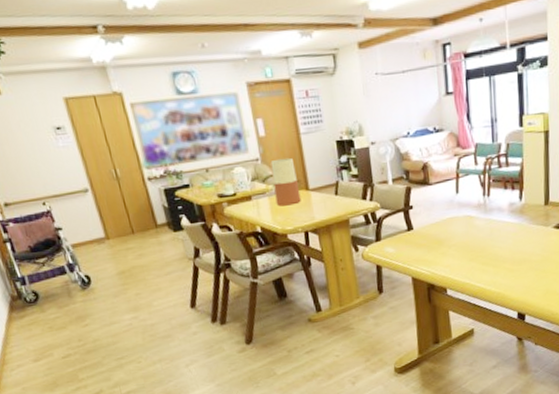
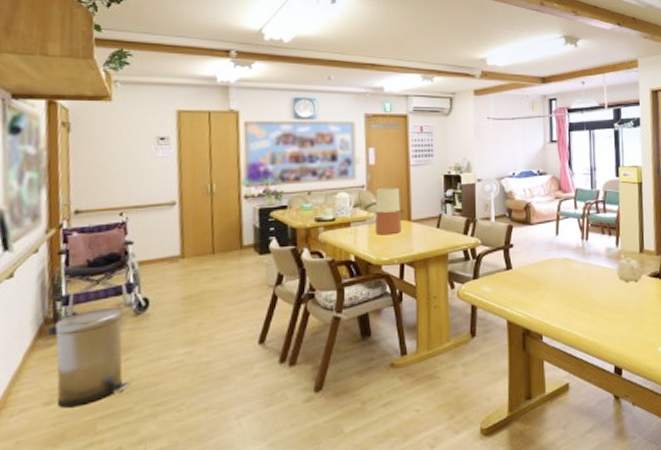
pedal bin: none [16,284,96,363] -> present [47,308,132,408]
teapot: none [520,207,547,235] -> present [617,254,642,282]

